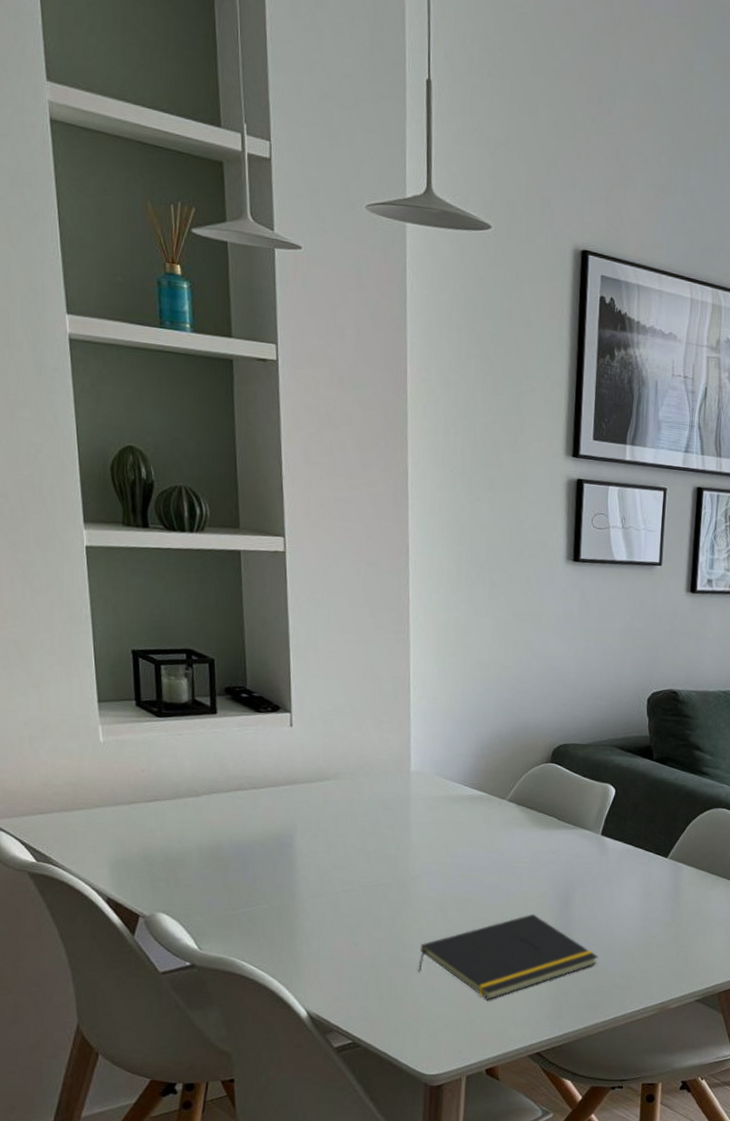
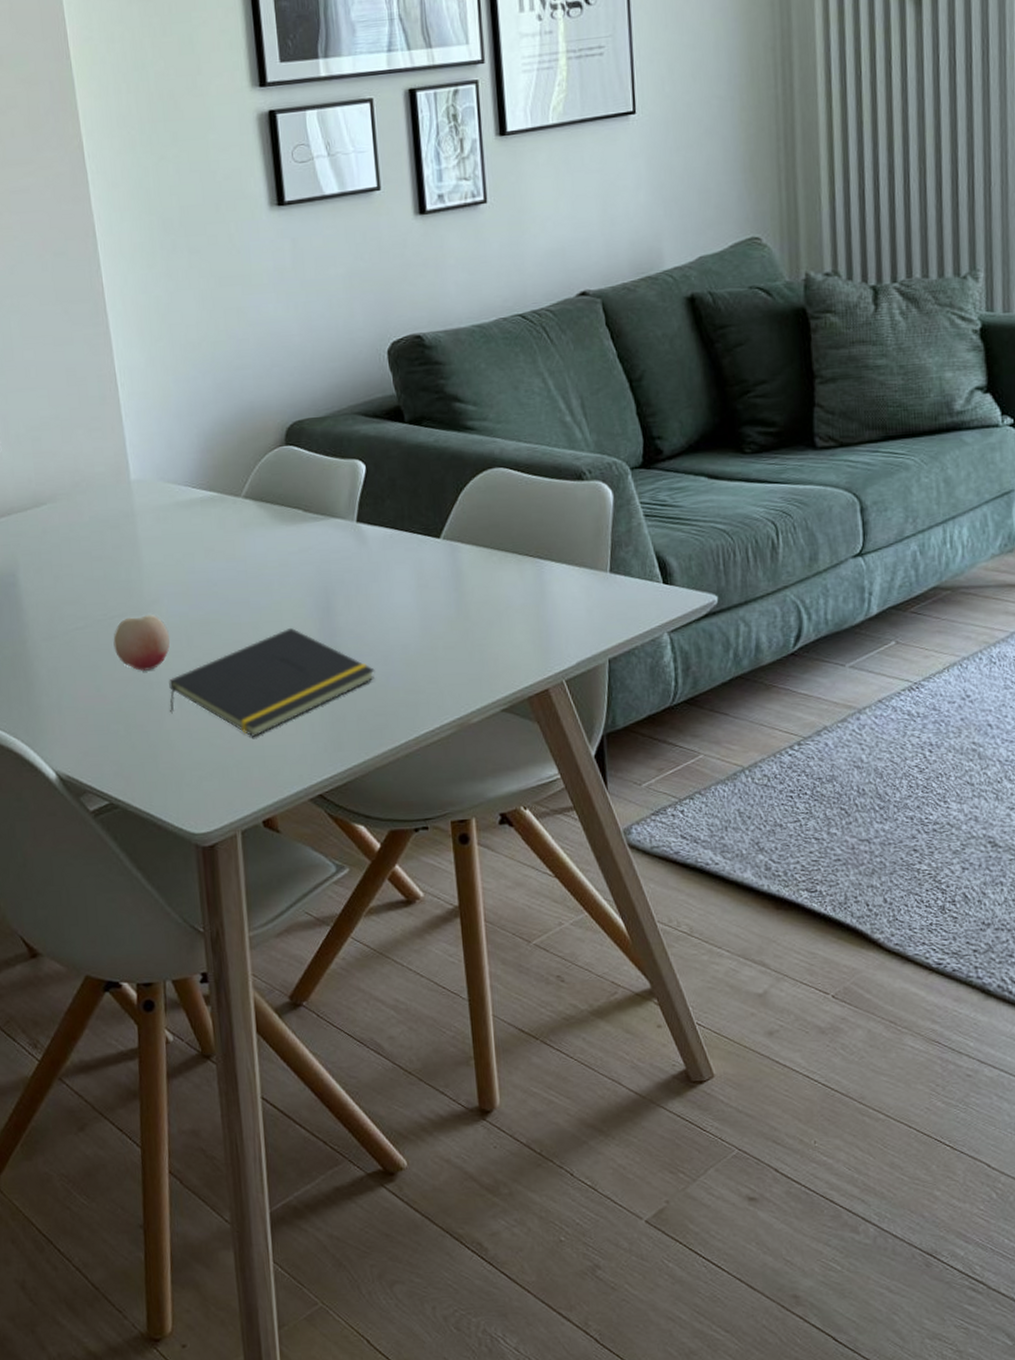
fruit: none [375,887,426,934] -> present [113,615,170,671]

